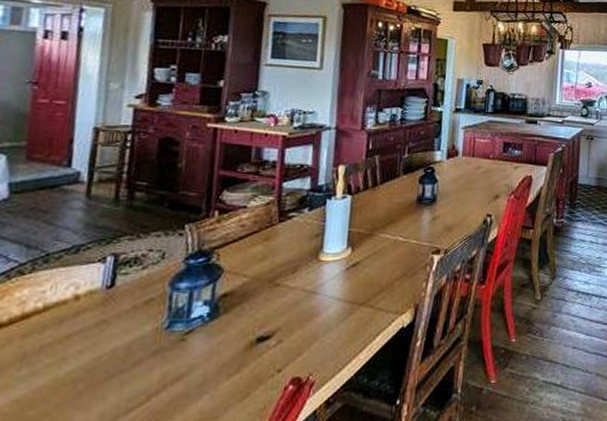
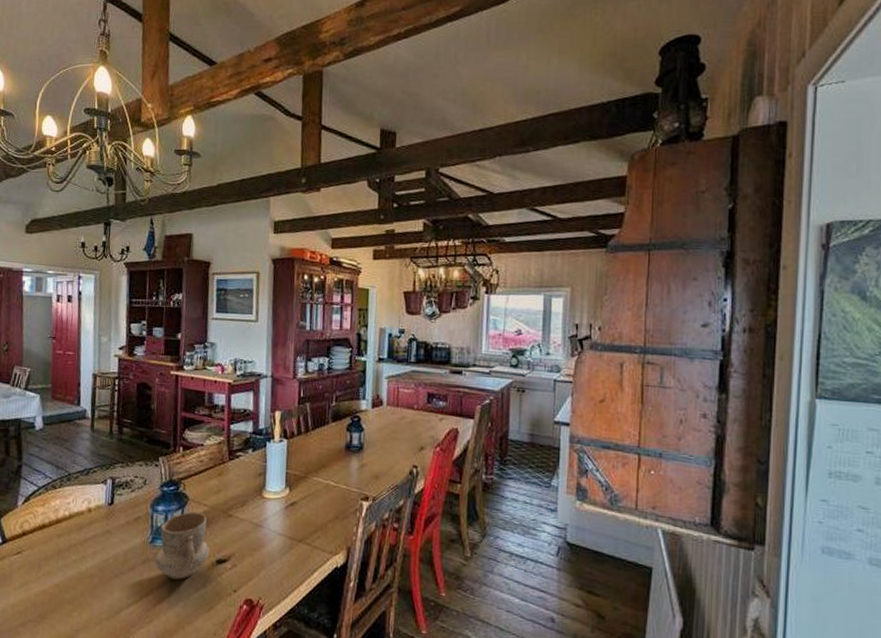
mug: none [170,285,249,369] -> present [154,511,210,580]

